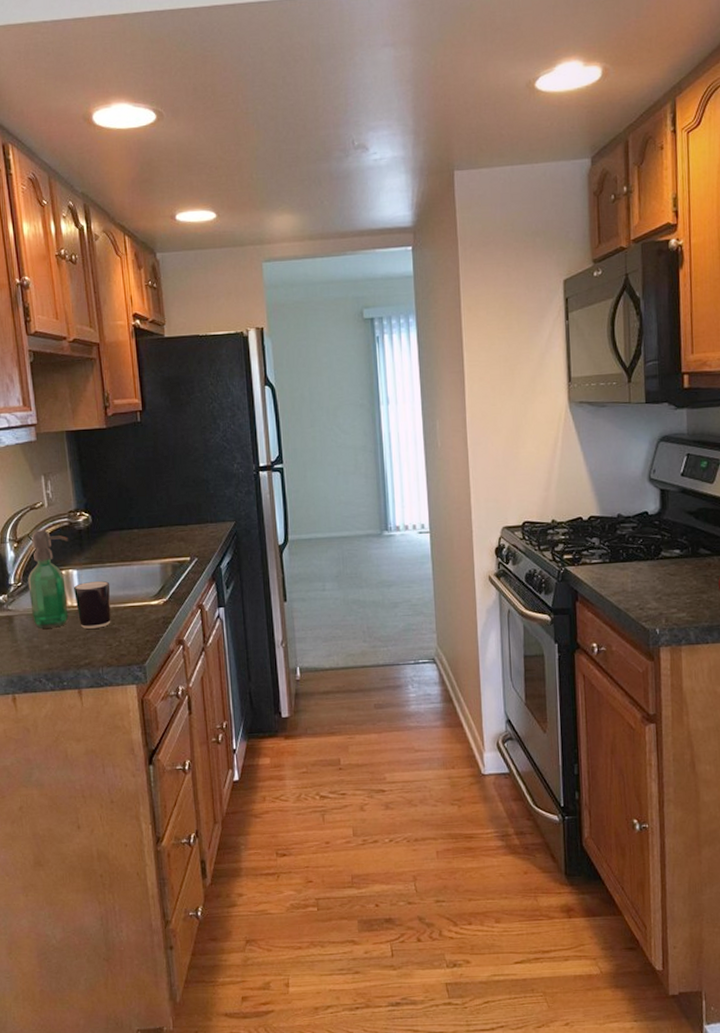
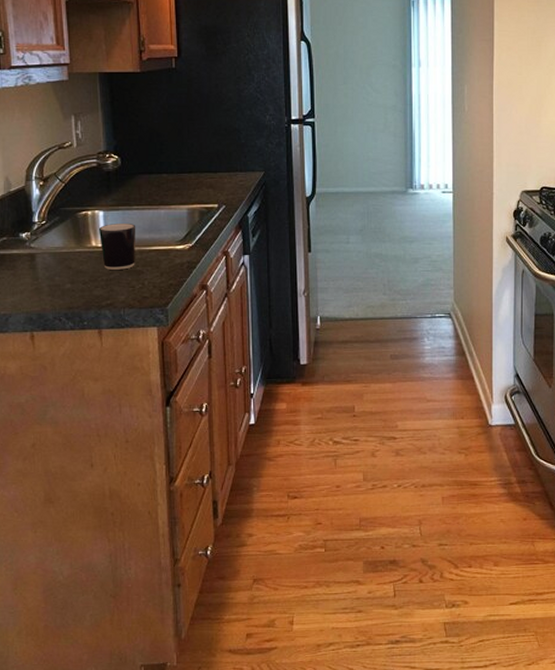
soap dispenser: present [28,529,69,629] -> none [52,169,95,268]

